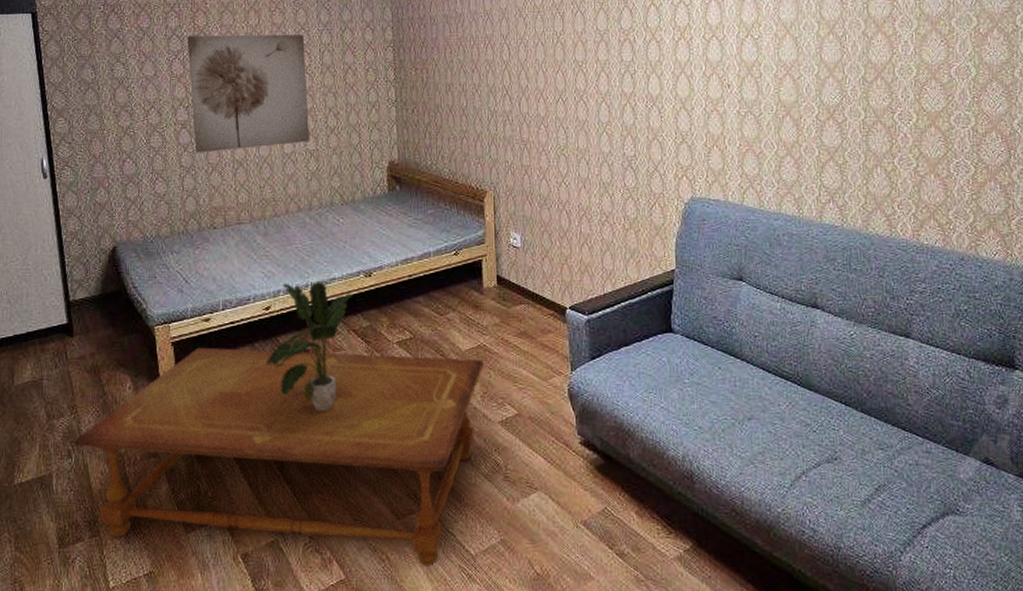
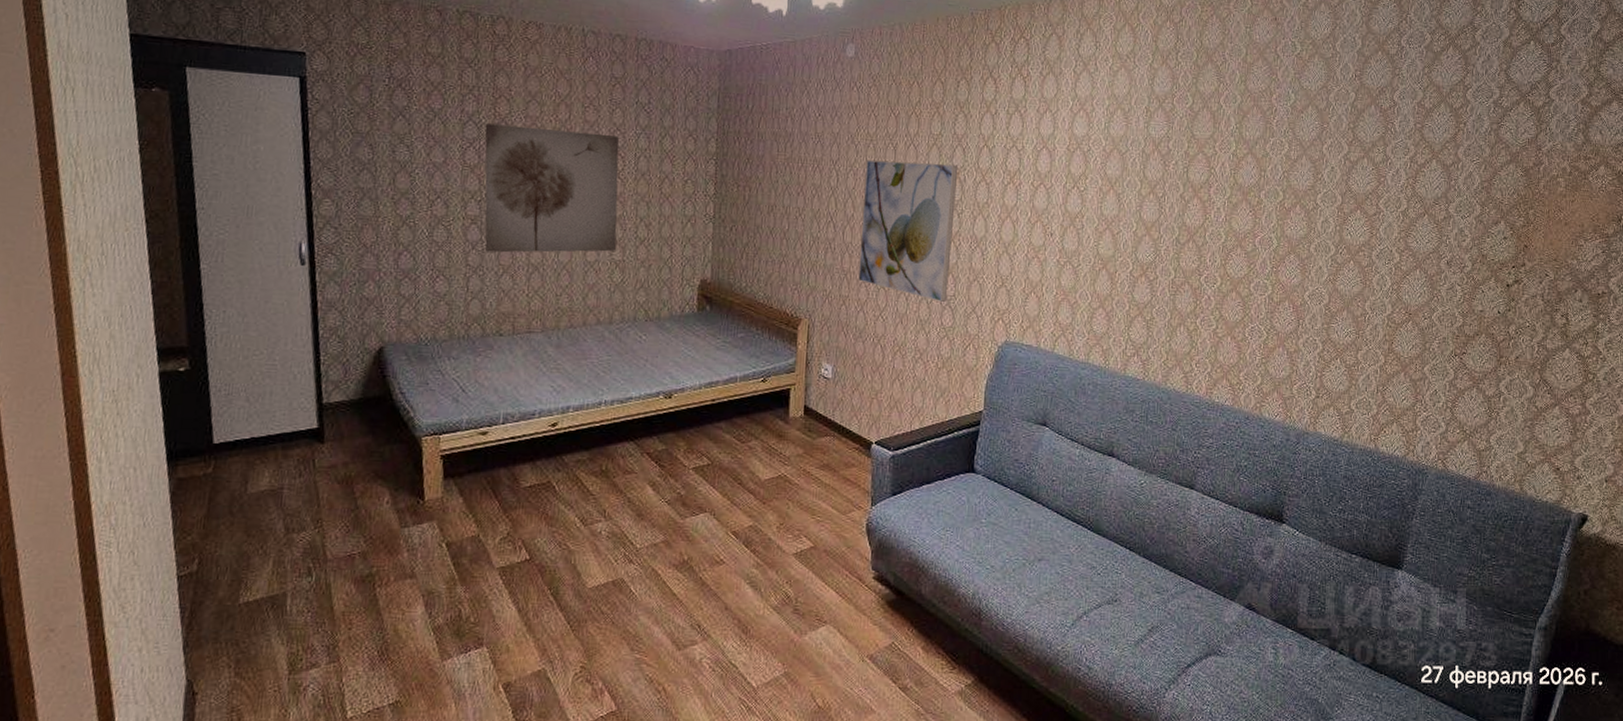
coffee table: present [74,347,485,567] -> none [316,462,784,699]
potted plant: present [267,282,352,411] -> none [548,400,649,536]
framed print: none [536,26,628,163] -> present [858,160,959,302]

